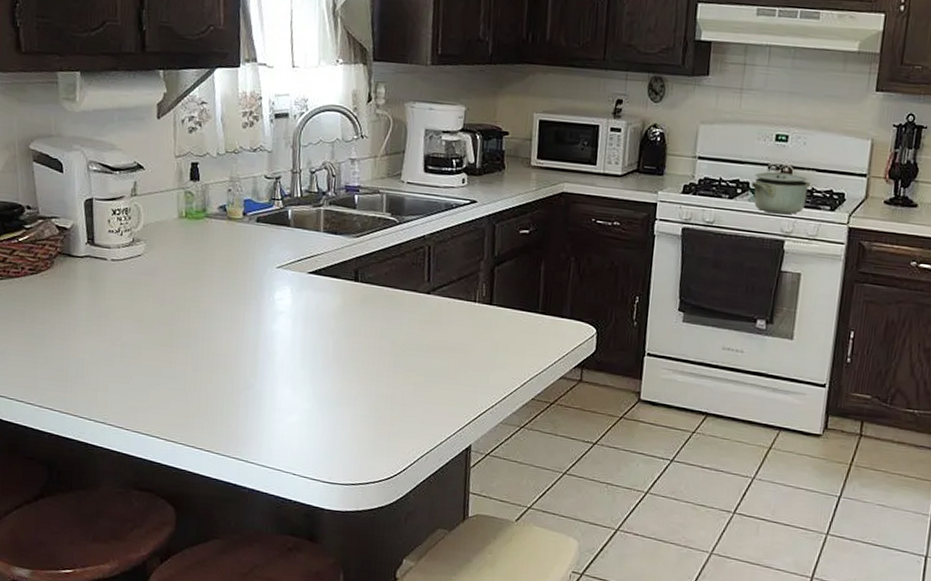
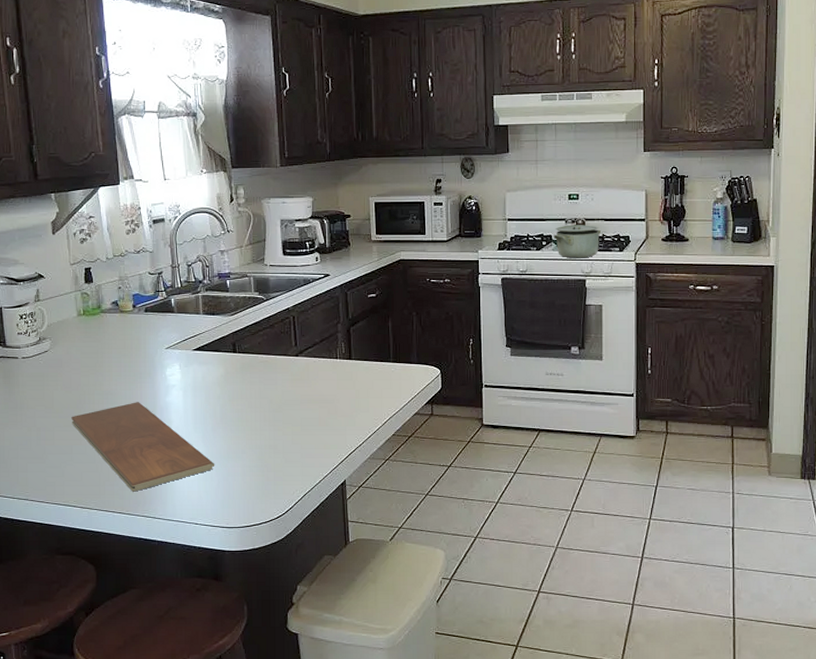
chopping board: none [161,326,322,429] -> present [71,402,215,492]

